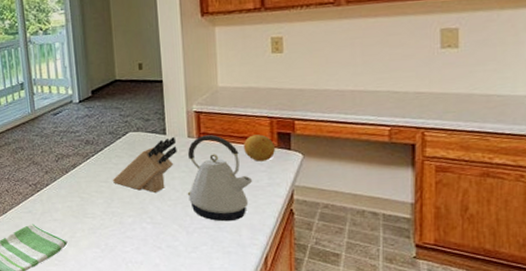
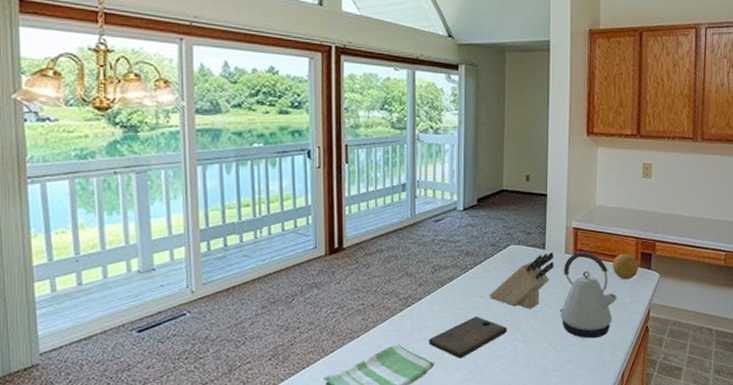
cutting board: none [59,199,134,238] -> present [428,316,507,359]

